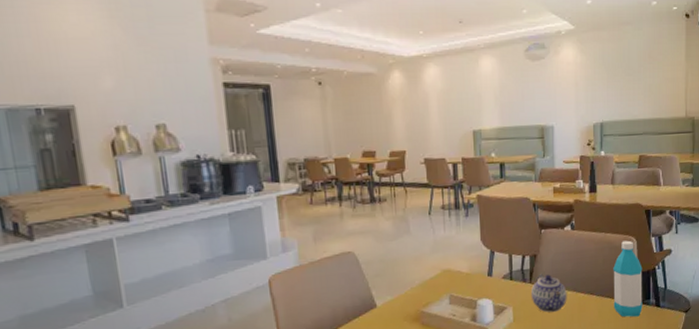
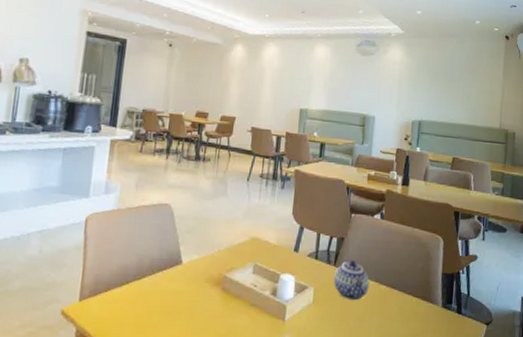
water bottle: present [613,240,643,317] -> none [414,239,447,321]

